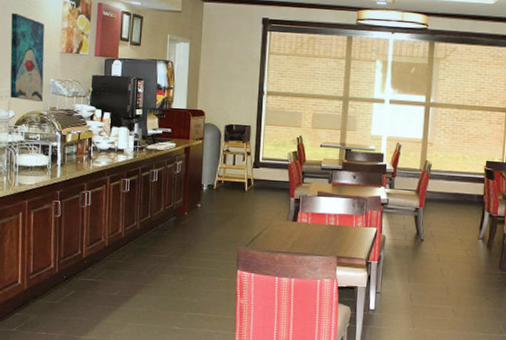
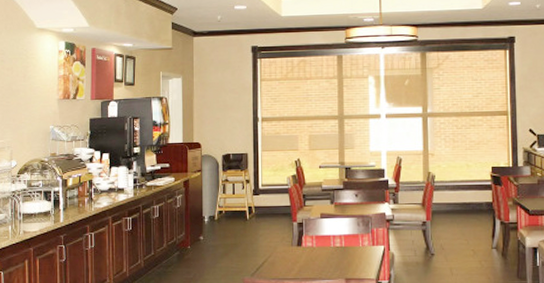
wall art: present [10,12,45,102] -> none [10,66,43,149]

